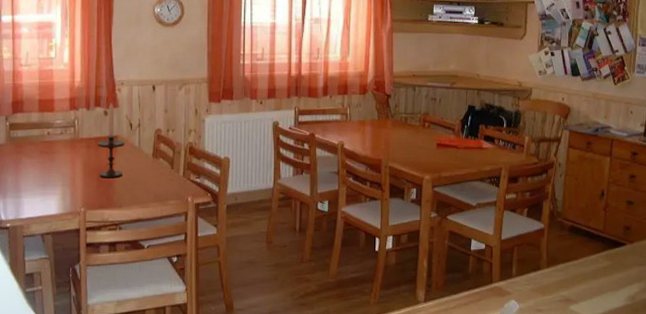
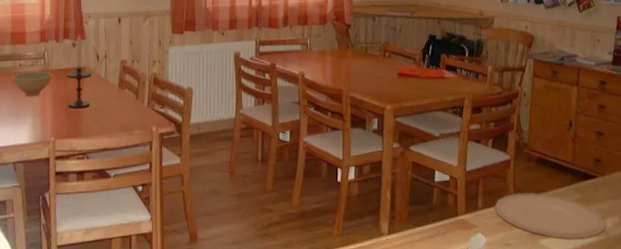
bowl: none [39,140,83,165] -> present [12,71,53,96]
plate: none [528,259,634,305] -> present [494,192,606,239]

